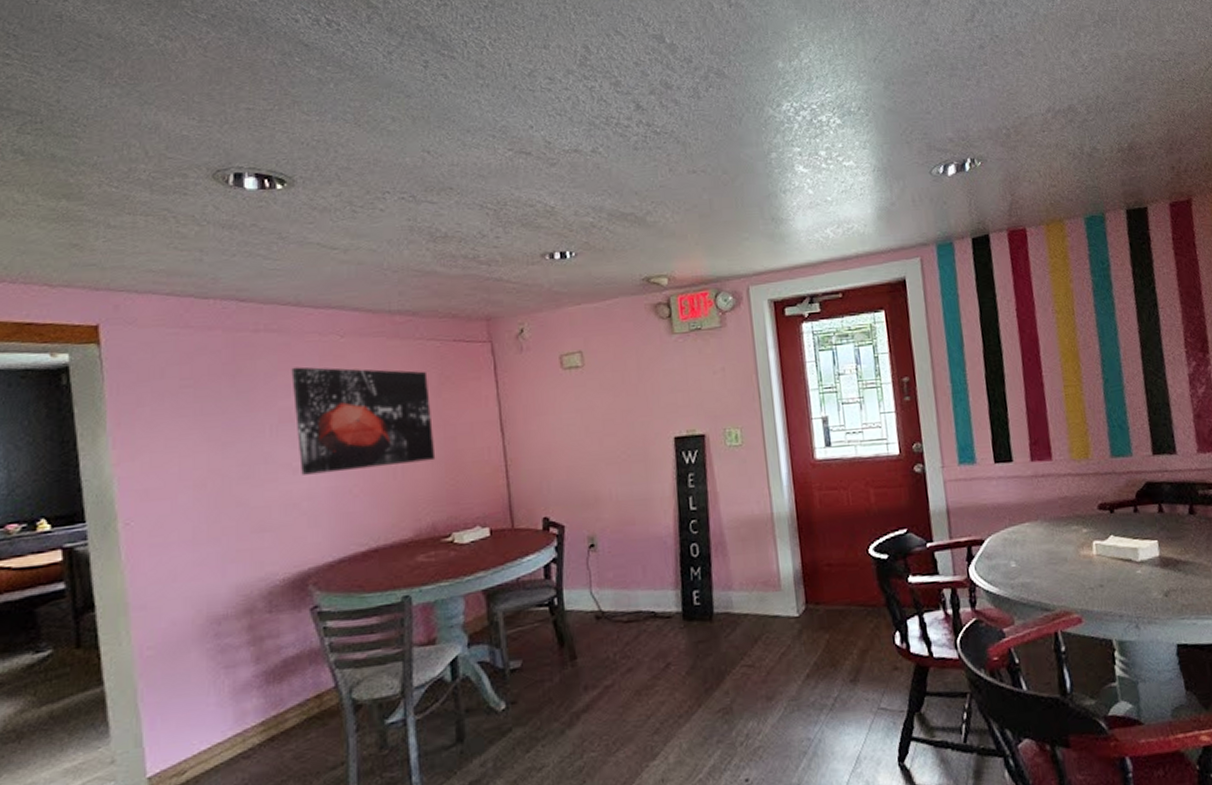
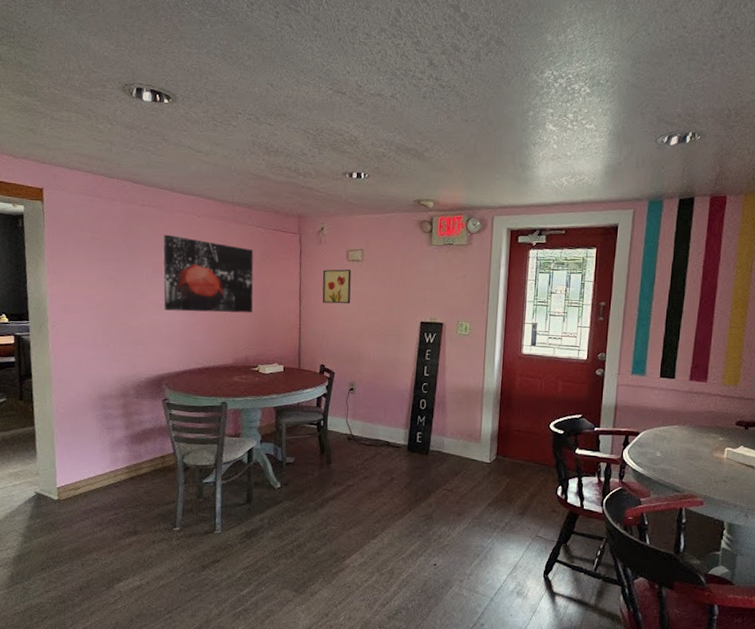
wall art: none [529,381,575,431] -> present [322,269,352,304]

